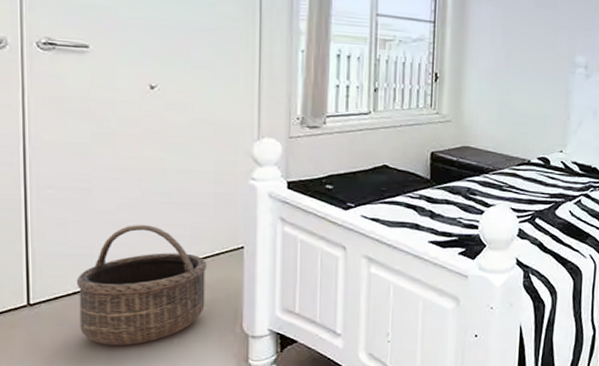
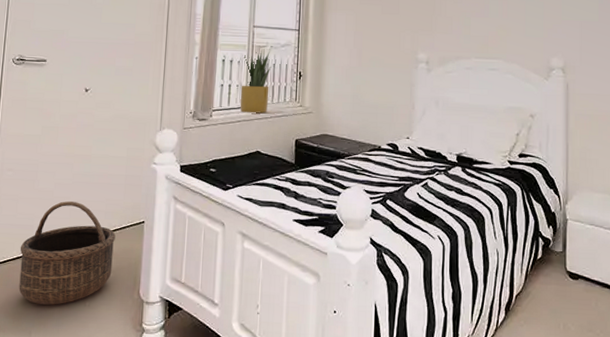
planter: none [361,43,401,121] -> present [240,49,272,114]

